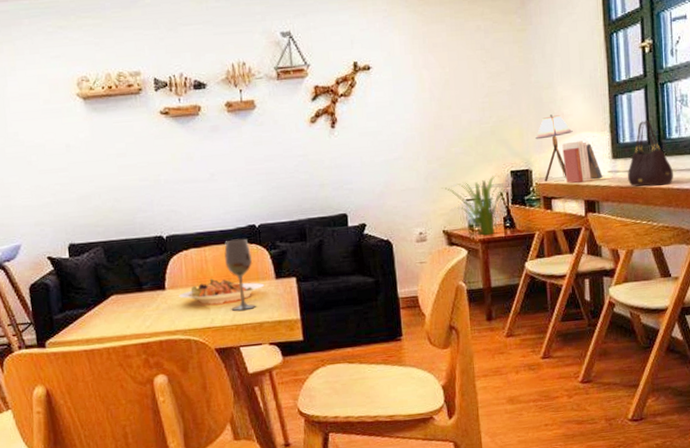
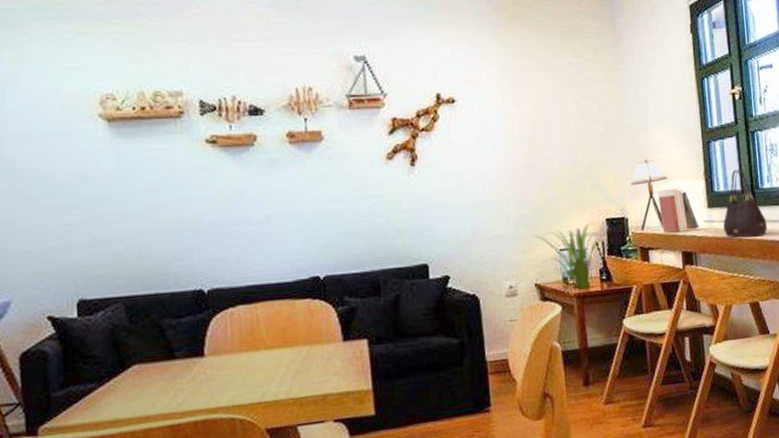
salad: present [179,278,265,305] -> none [222,342,330,375]
wine glass: present [224,238,256,312] -> none [281,293,318,382]

